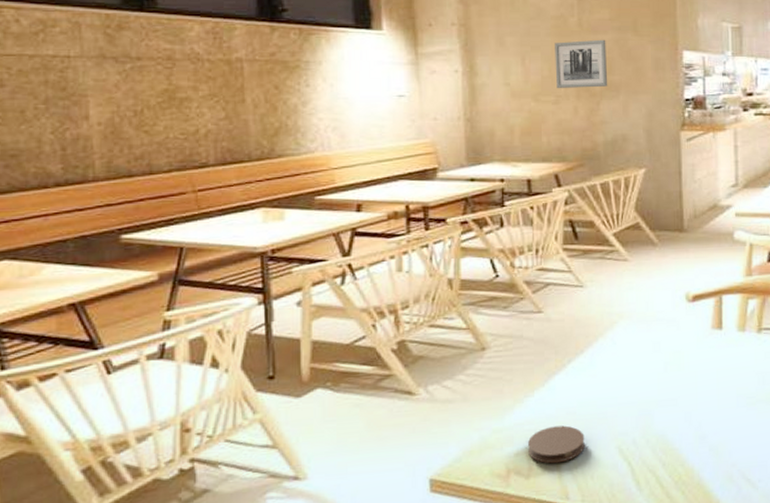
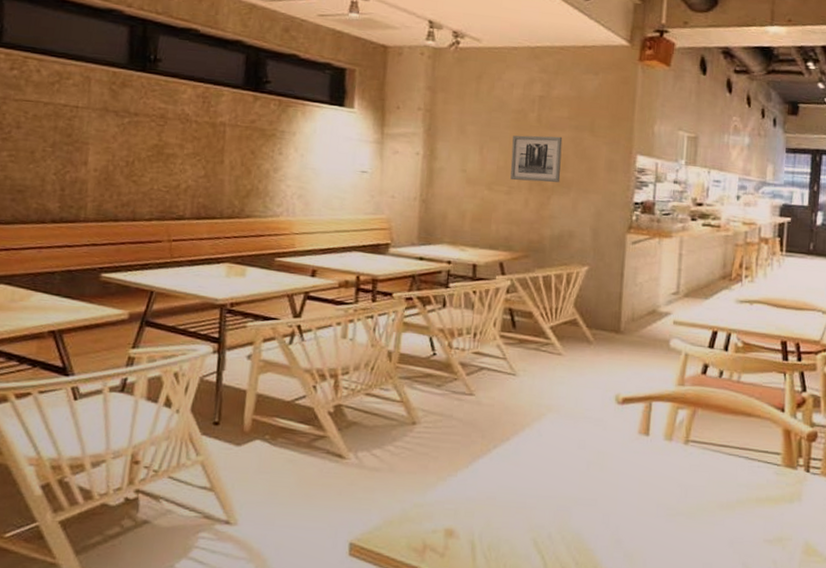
coaster: present [528,425,585,464] -> none [446,508,502,546]

